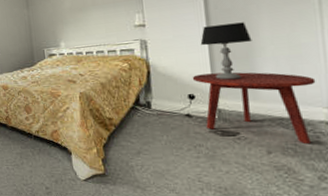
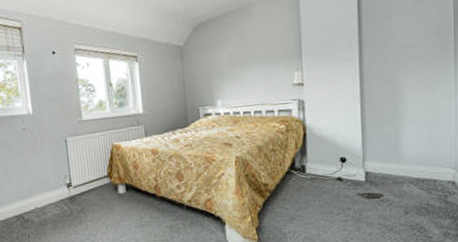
side table: present [192,72,316,145] -> none [344,134,448,204]
table lamp: present [200,22,252,80] -> none [354,84,398,143]

